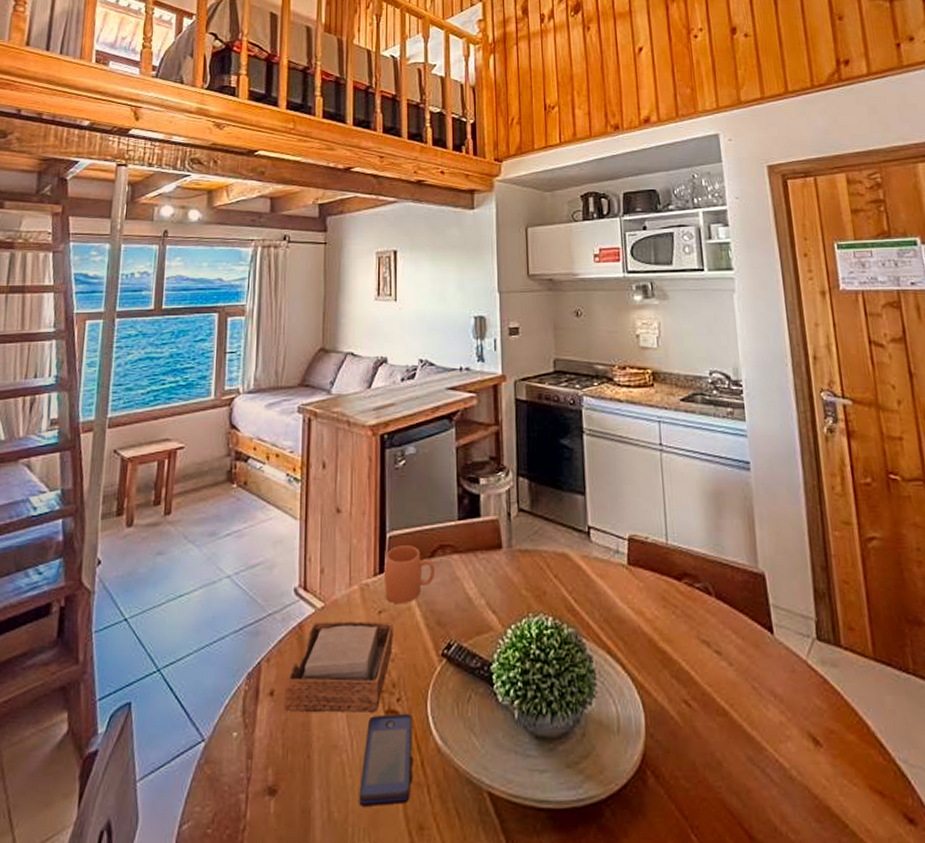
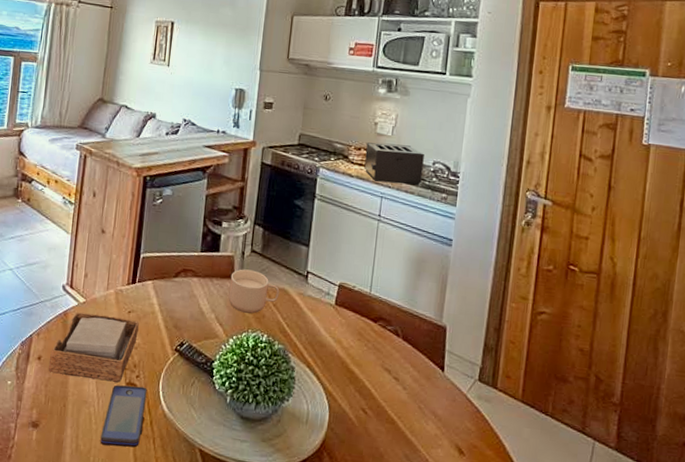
mug: present [385,545,434,603] -> none [135,265,177,309]
cup: none [498,534,560,592] -> present [228,269,280,314]
toaster: none [631,356,701,404] -> present [364,142,424,185]

